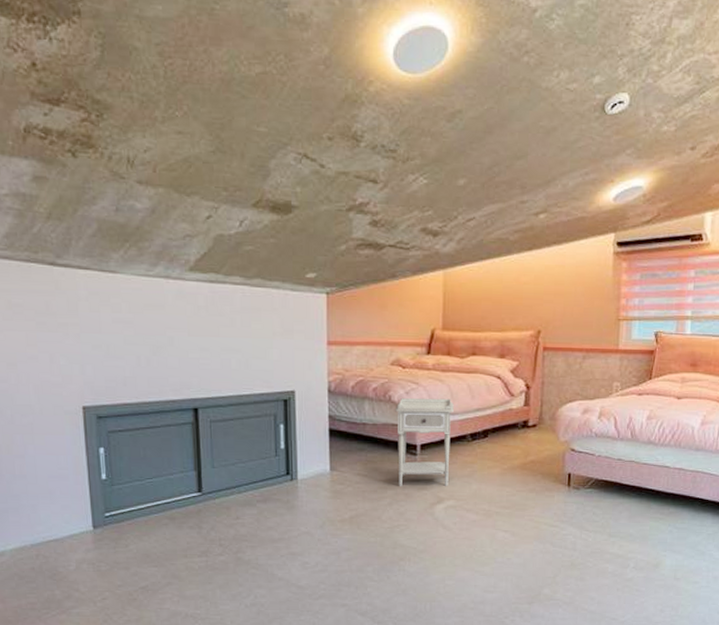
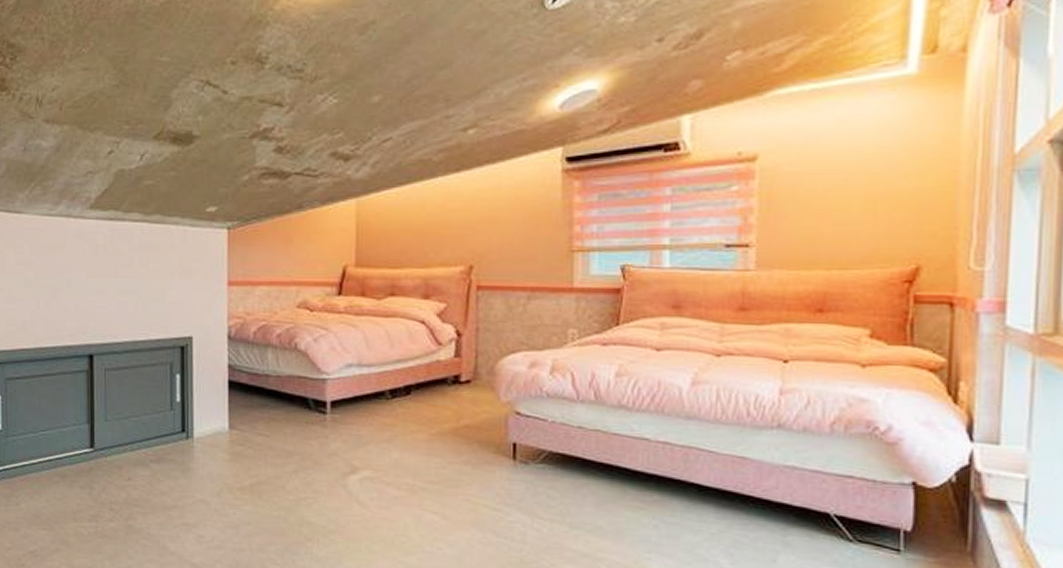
nightstand: present [394,398,454,486] -> none [300,346,369,453]

